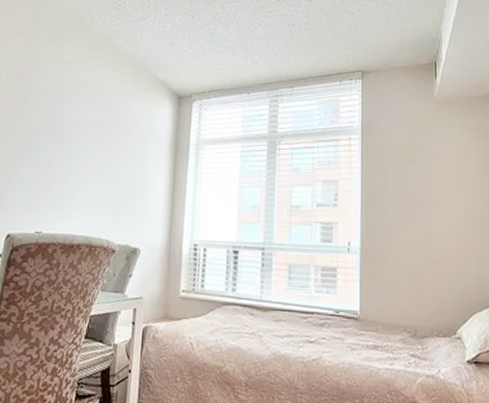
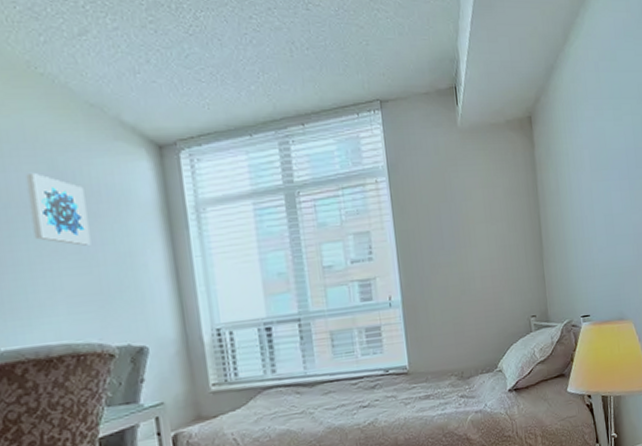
wall art: none [83,110,122,165] -> present [25,173,91,246]

